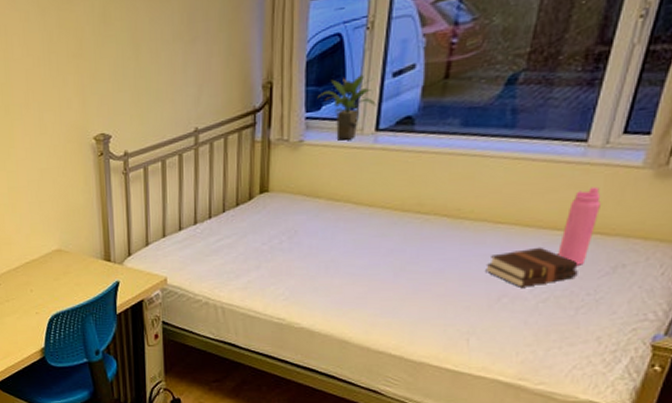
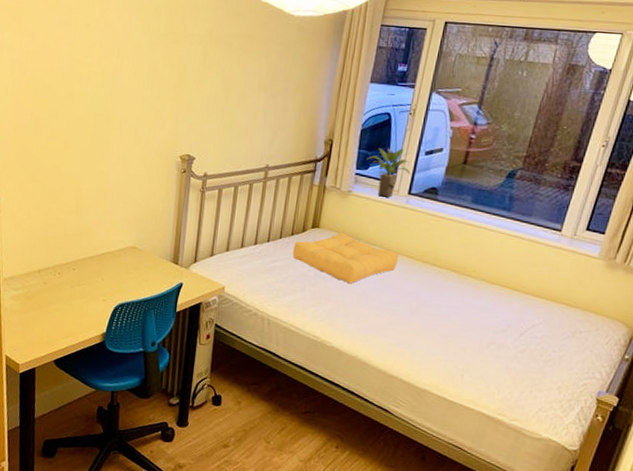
seat cushion: none [241,192,372,252] -> present [292,232,399,284]
hardback book: present [485,247,578,287] -> none [480,307,549,339]
water bottle: present [557,186,601,265] -> none [534,267,568,327]

